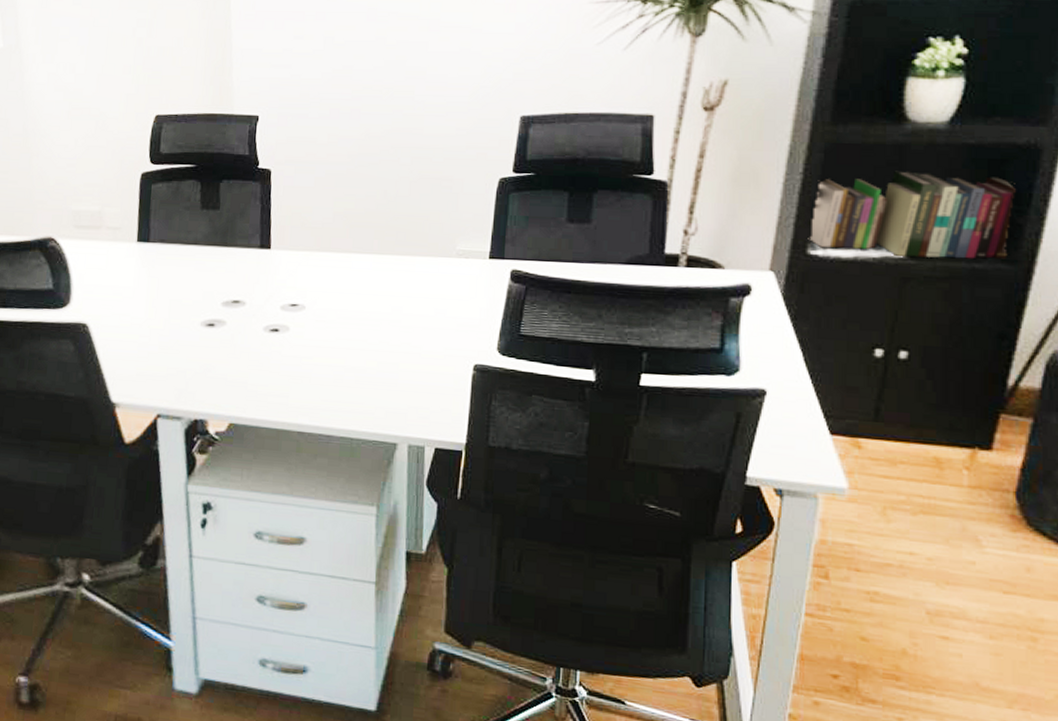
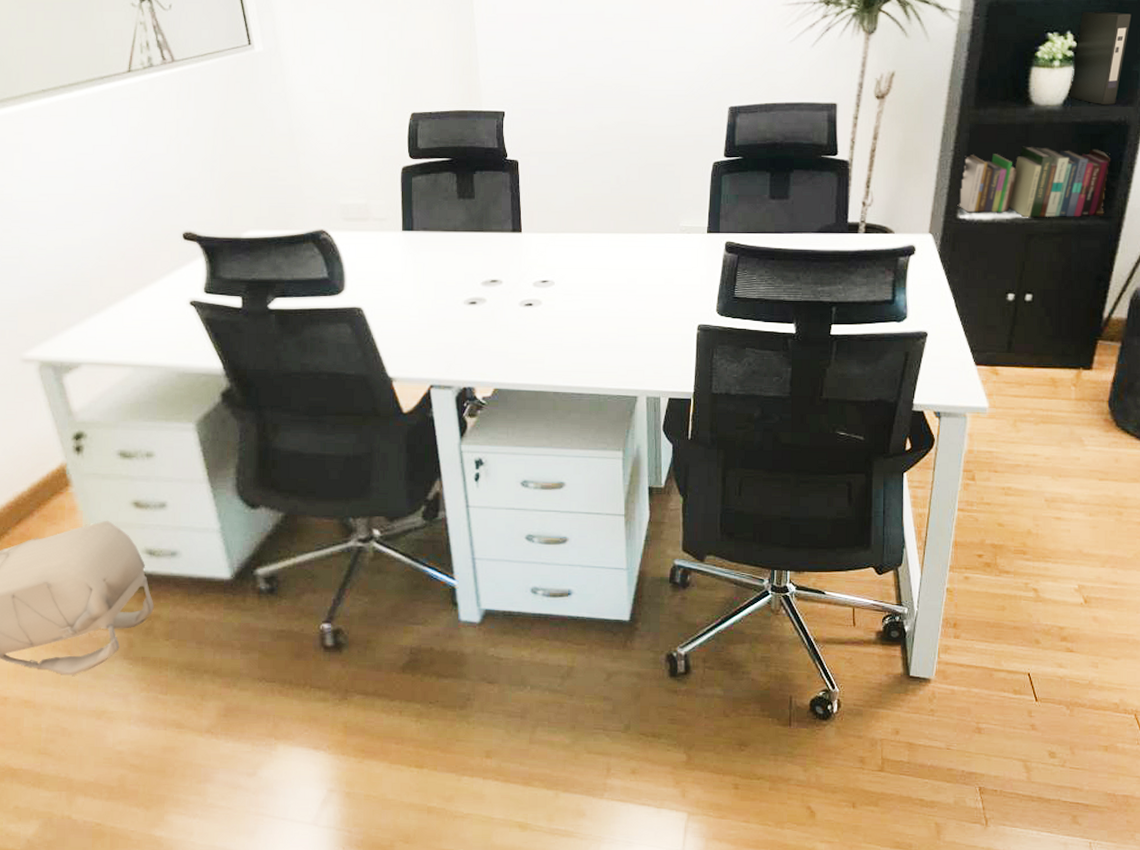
binder: none [957,12,1043,125] -> present [1068,11,1132,106]

